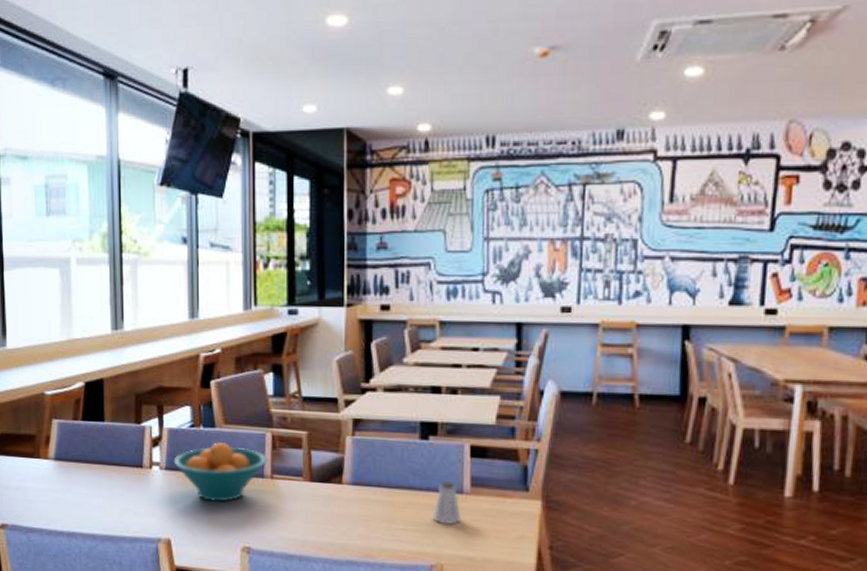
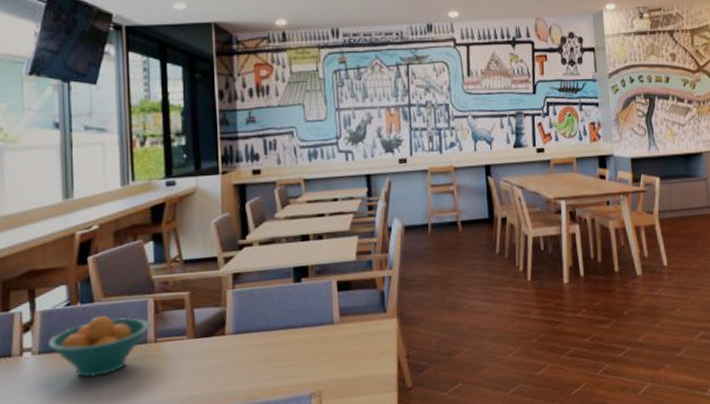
saltshaker: present [432,480,462,526] -> none [308,314,334,355]

